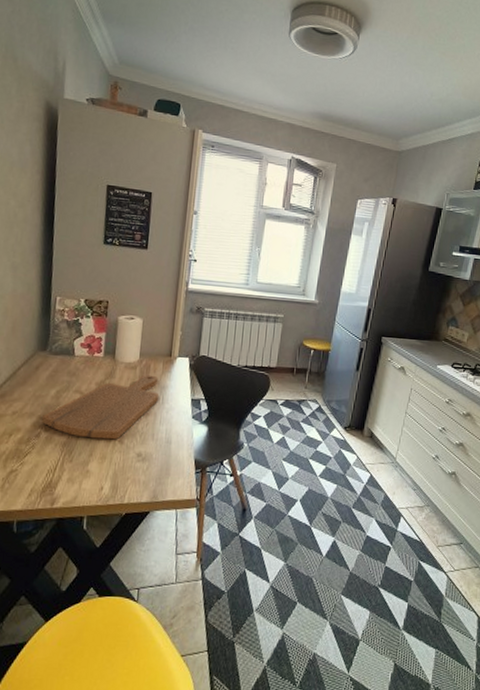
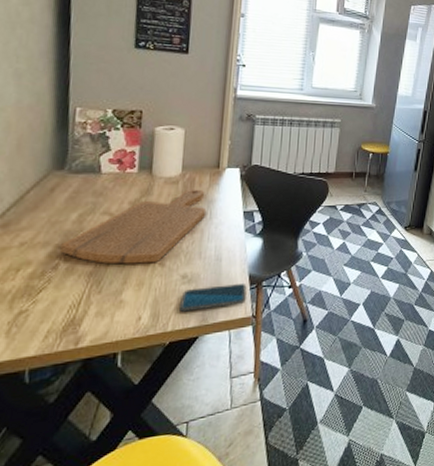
smartphone: none [134,466,193,488] -> present [179,284,247,312]

